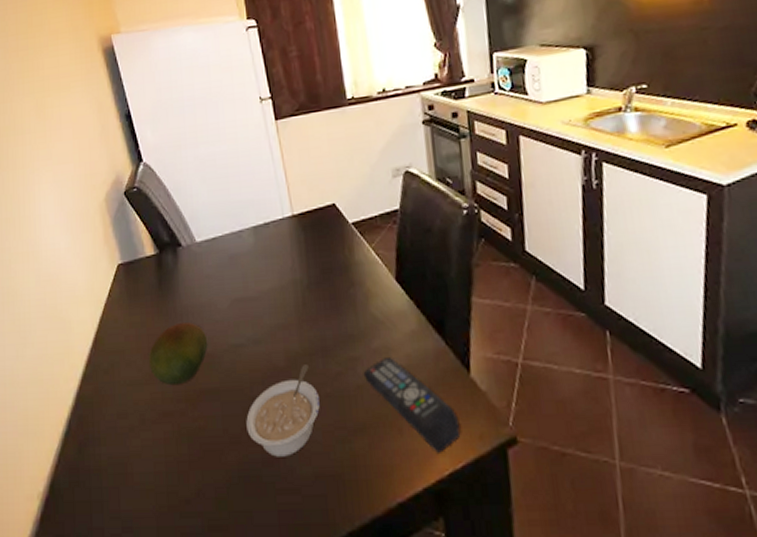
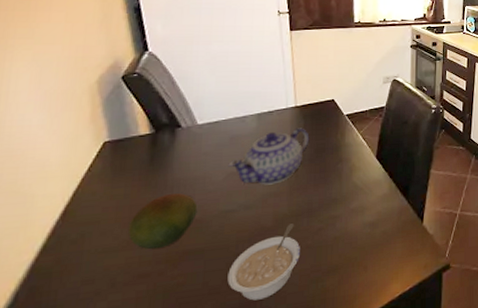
teapot: none [231,242,313,315] -> present [228,128,310,185]
remote control: present [363,358,461,453] -> none [341,215,411,282]

